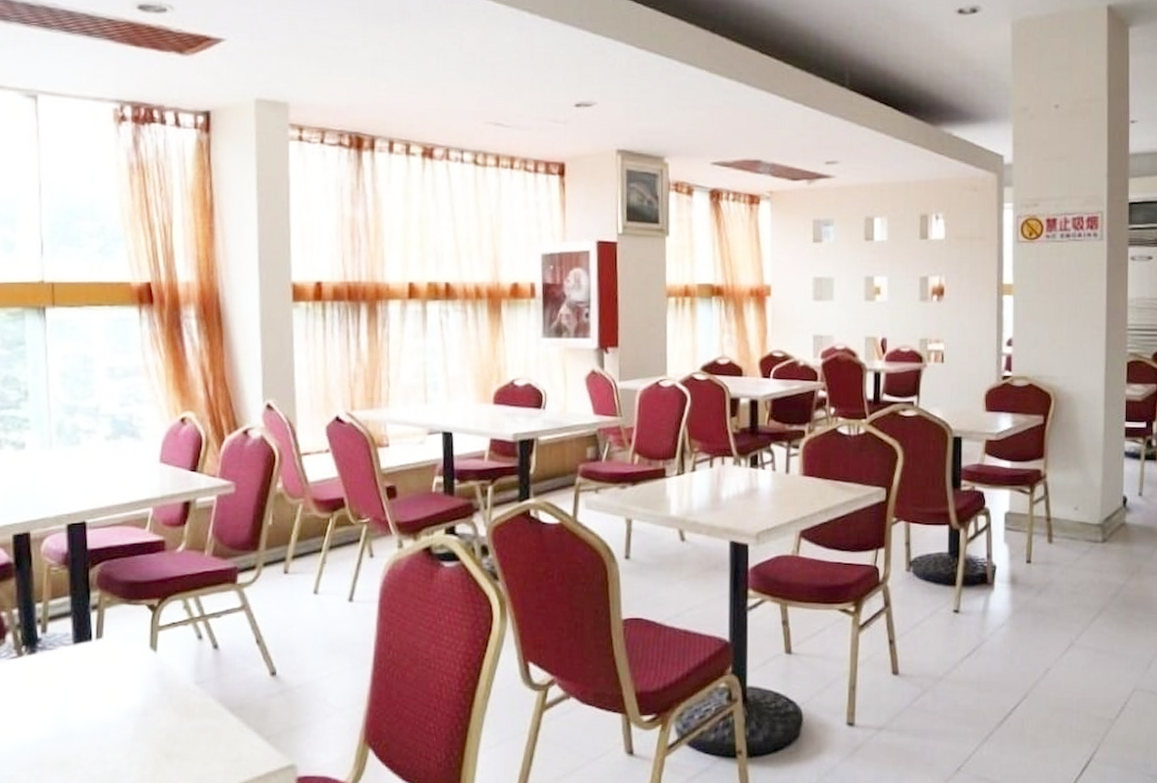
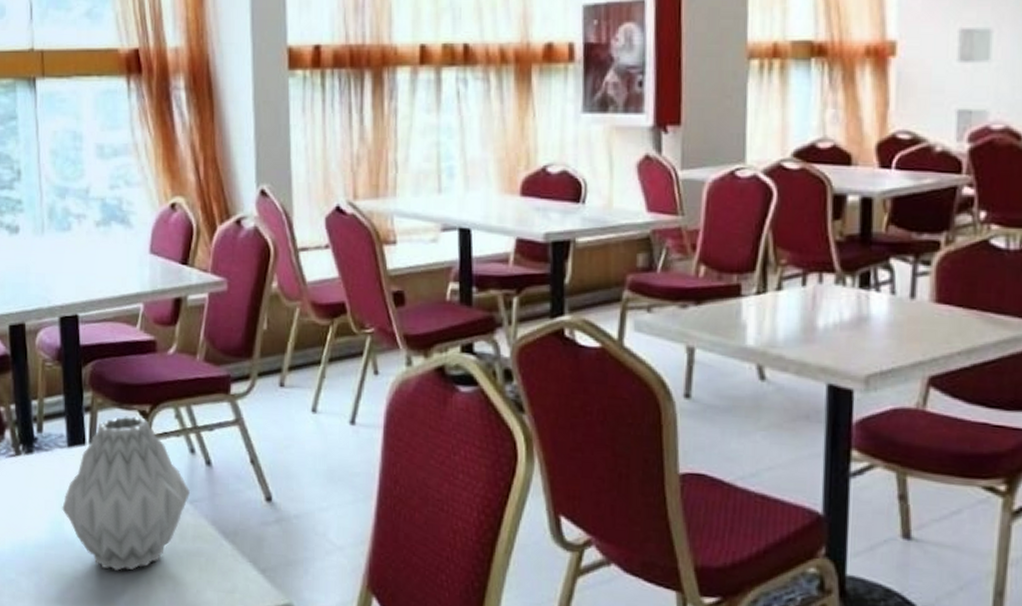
vase: none [66,611,197,755] -> present [62,416,190,571]

